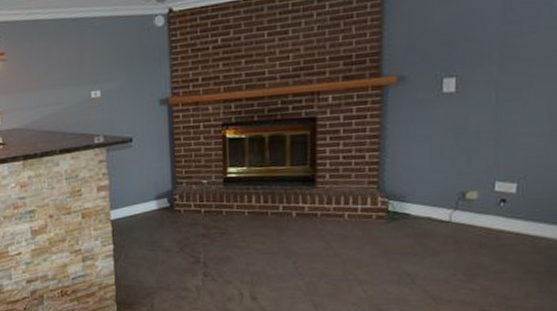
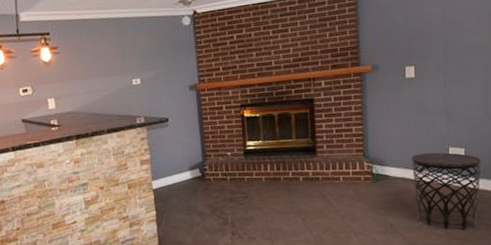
side table: none [442,187,539,285] -> present [412,152,481,230]

